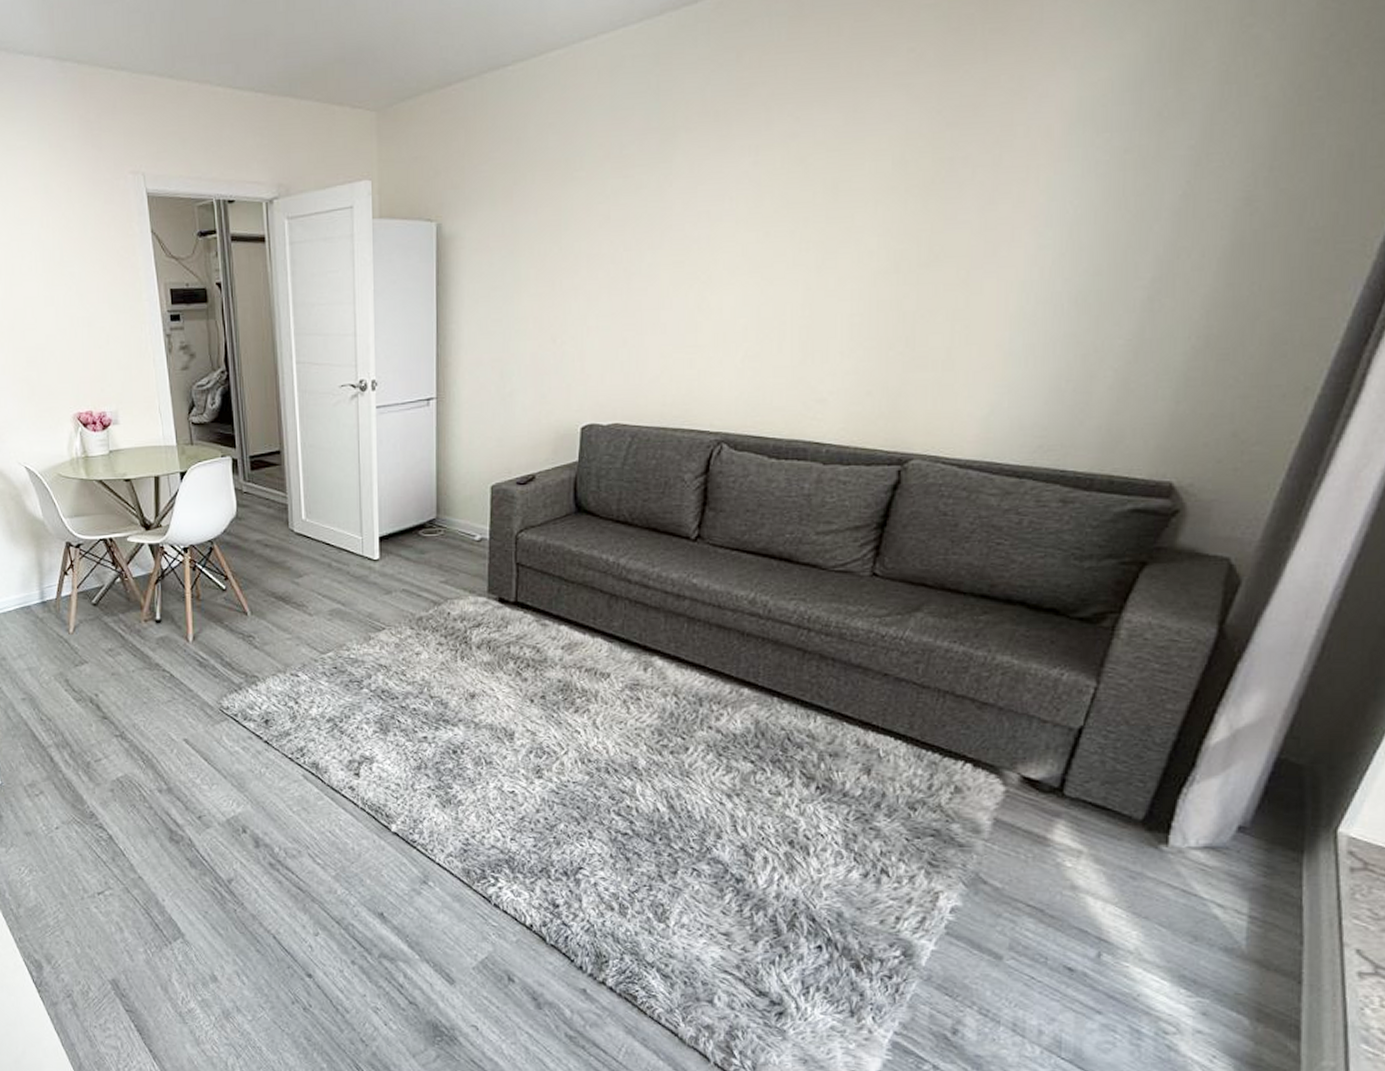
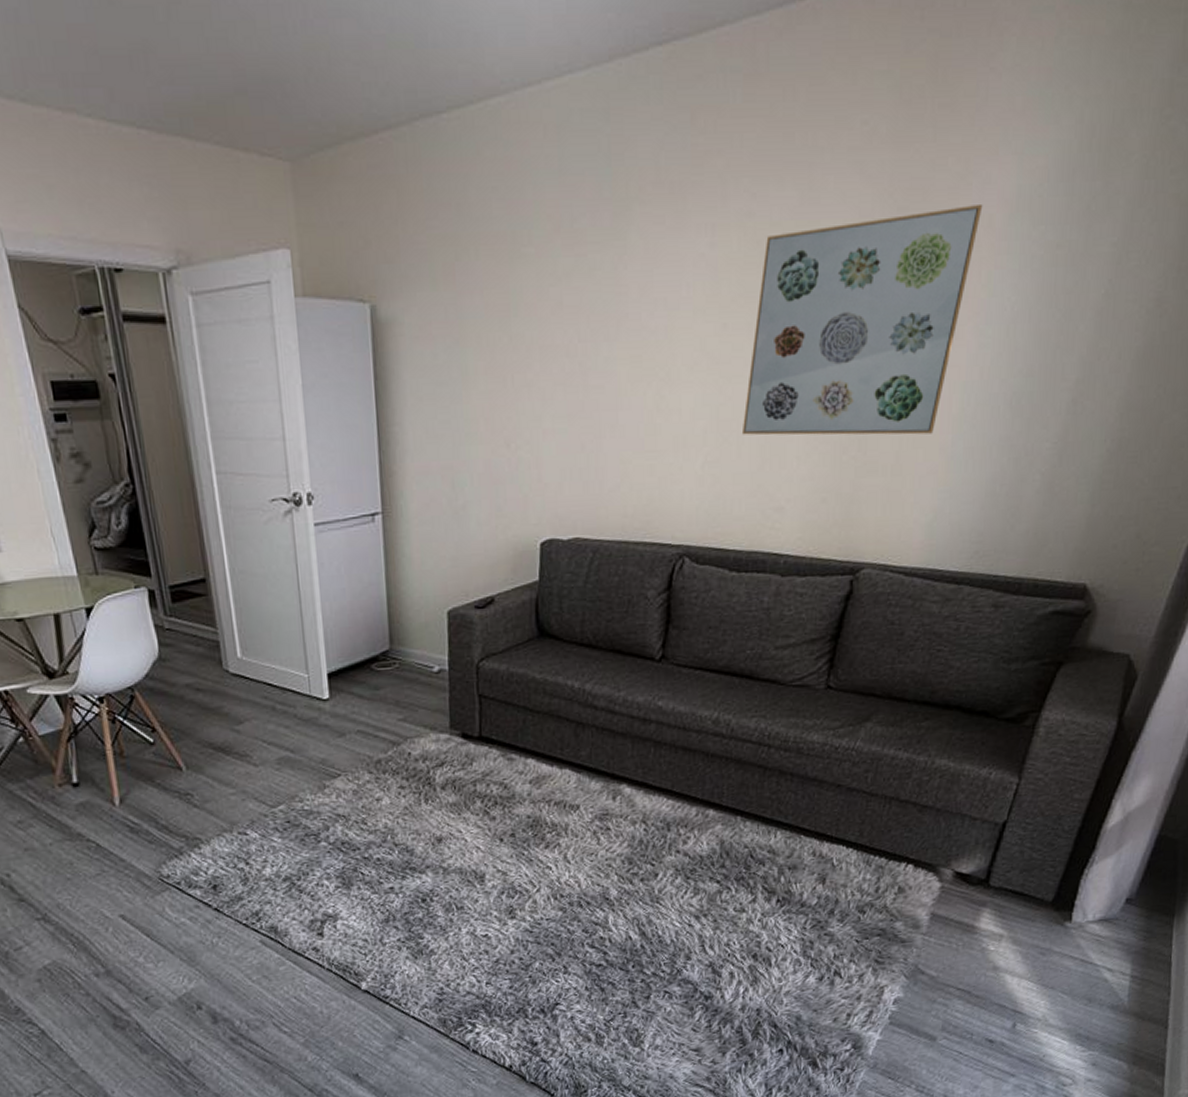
wall art: none [783,115,1039,332] -> present [741,203,983,435]

